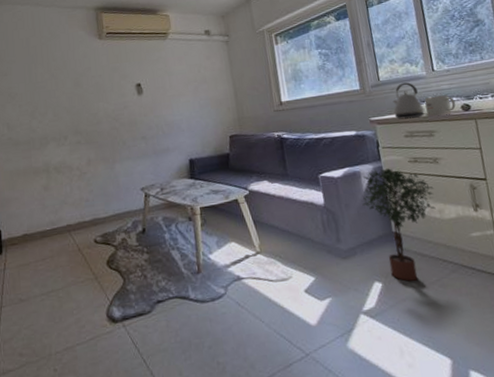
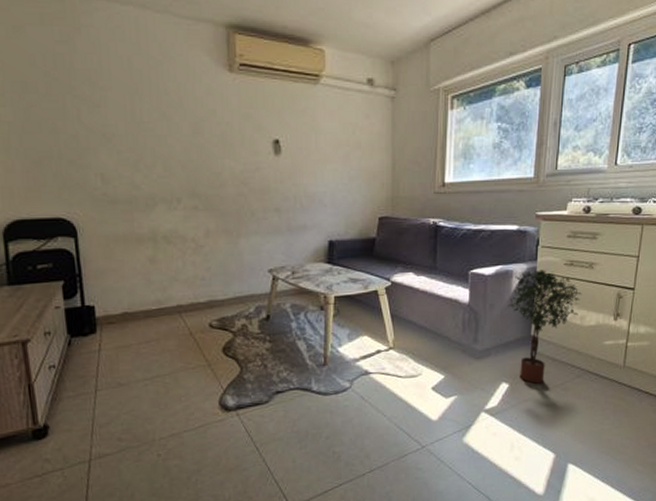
kettle: present [392,82,425,120] -> none [562,175,596,217]
mug: present [424,95,456,117] -> none [597,194,629,218]

